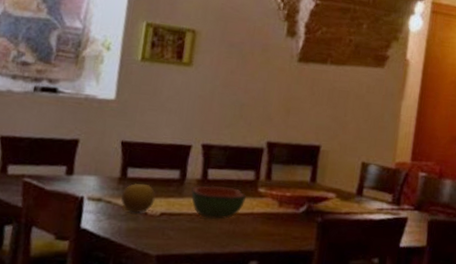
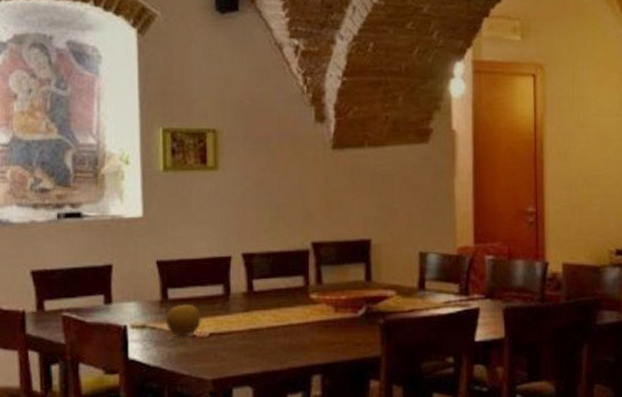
bowl: present [191,185,246,220] -> none [238,297,297,335]

